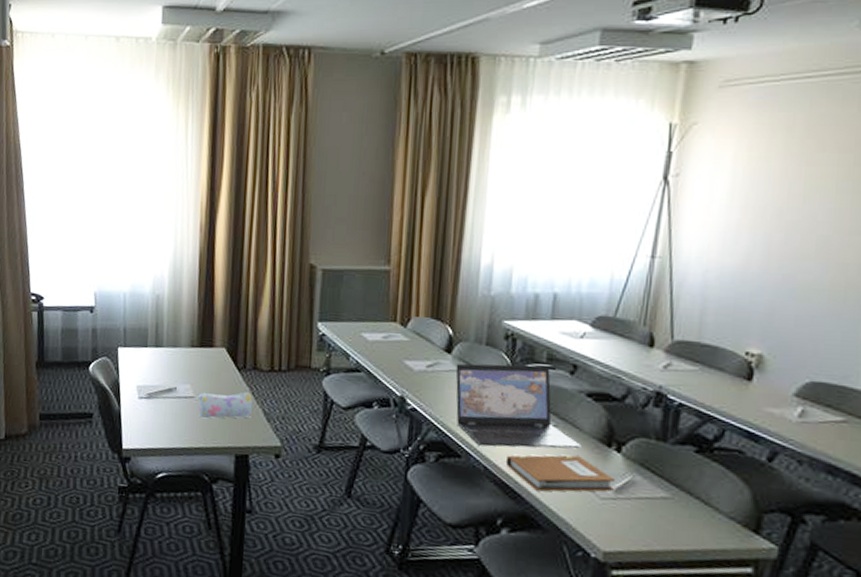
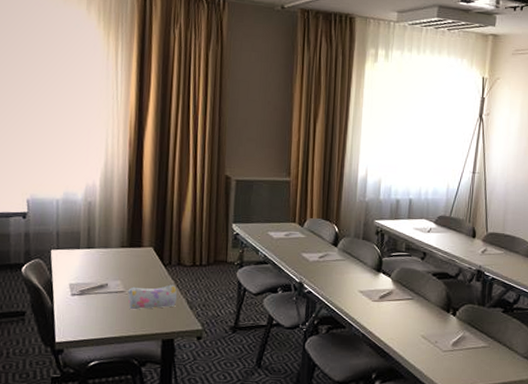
laptop: present [455,363,581,448] -> none [340,253,430,318]
notebook: present [506,455,614,492] -> none [378,320,452,350]

